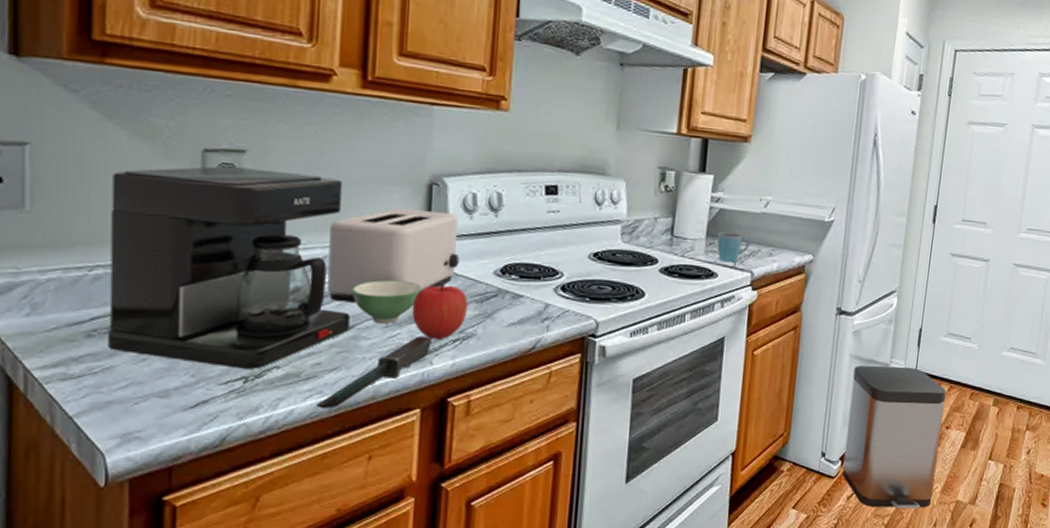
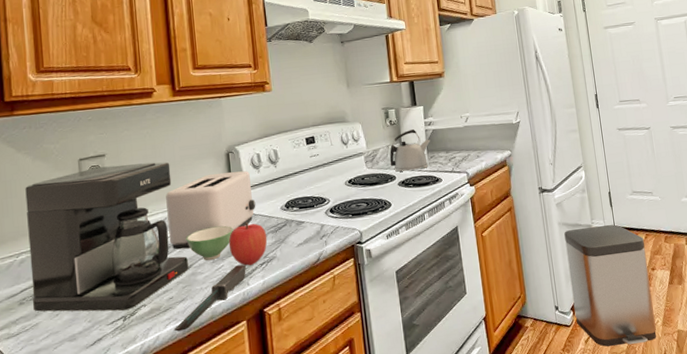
kettle: none [654,203,714,257] -> present [389,129,431,172]
mug: present [717,232,751,262] -> none [436,145,461,169]

